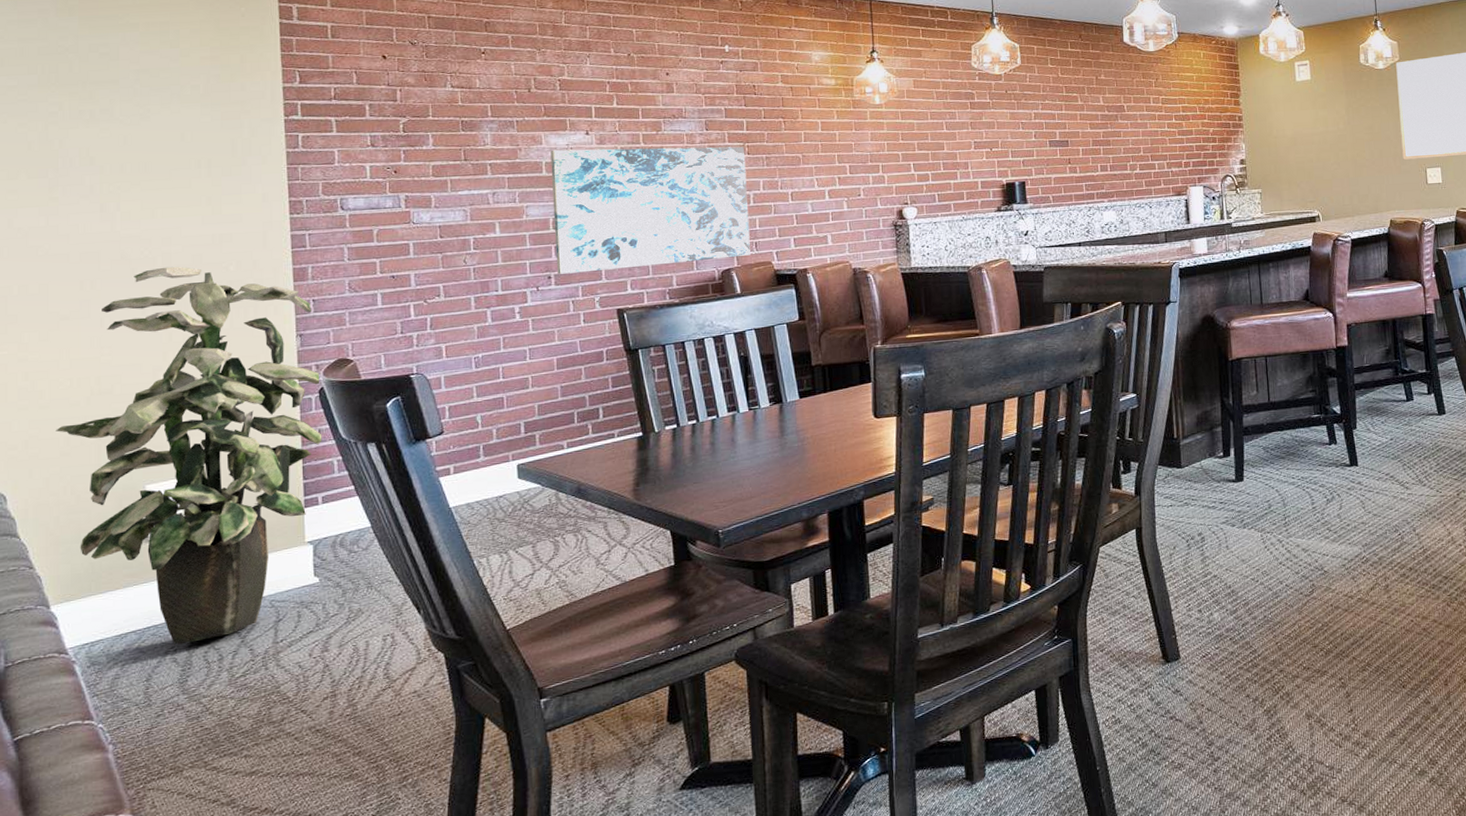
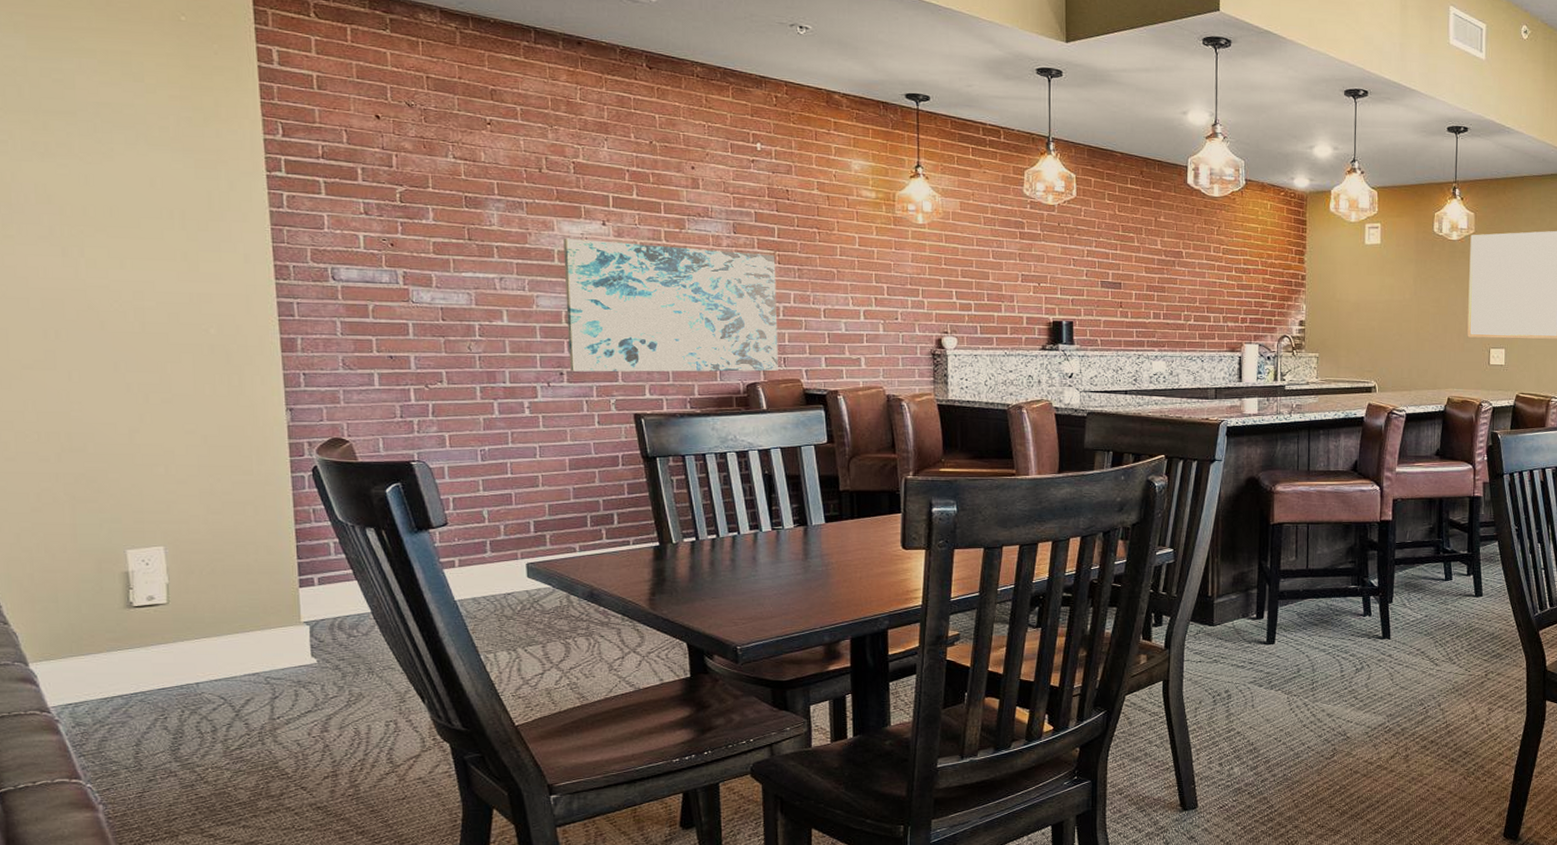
indoor plant: present [56,266,322,645] -> none [24,323,317,713]

